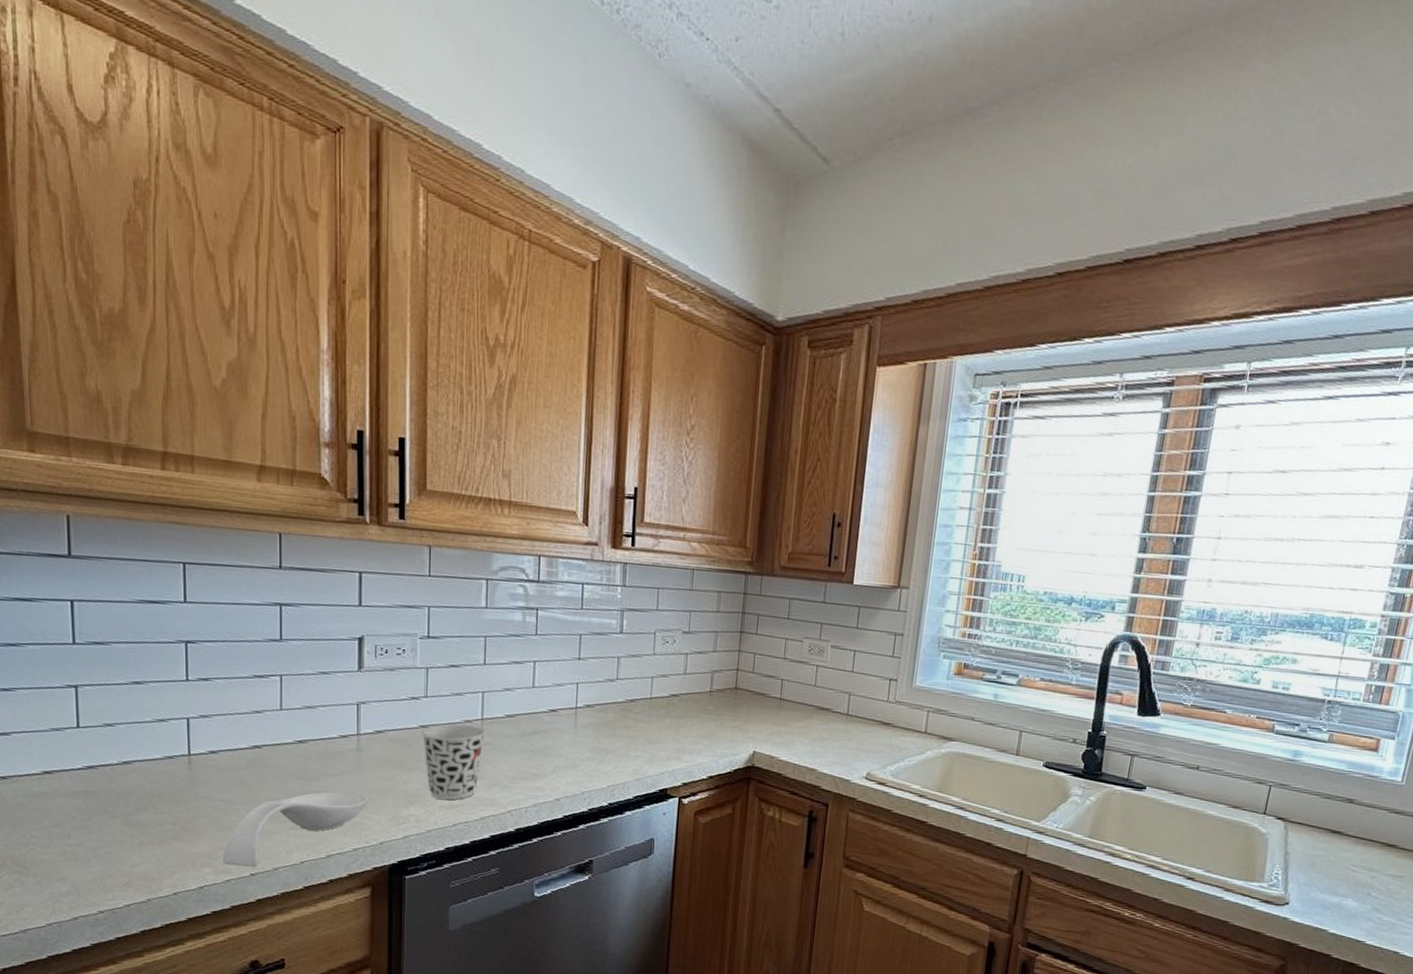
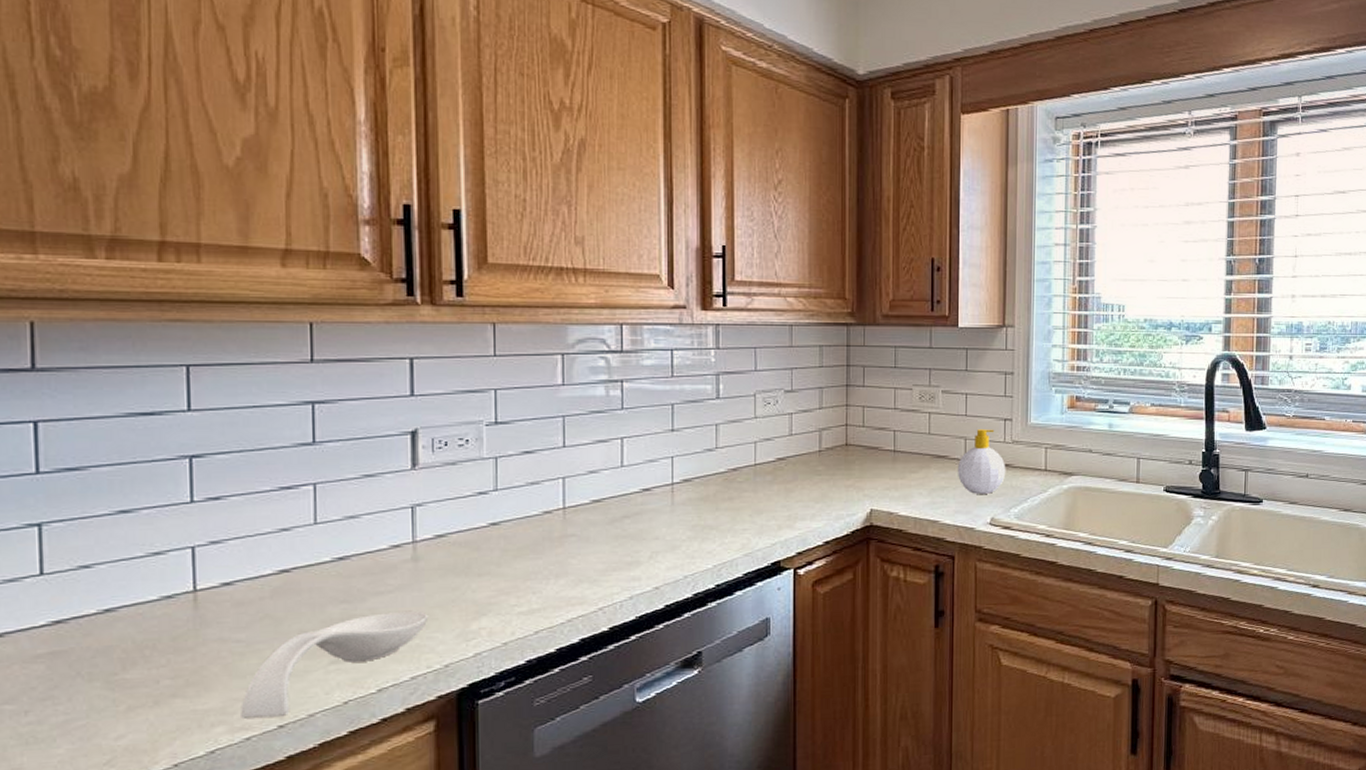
cup: present [421,724,486,800] -> none [492,517,569,606]
soap bottle: none [838,686,887,749] -> present [957,429,1006,494]

